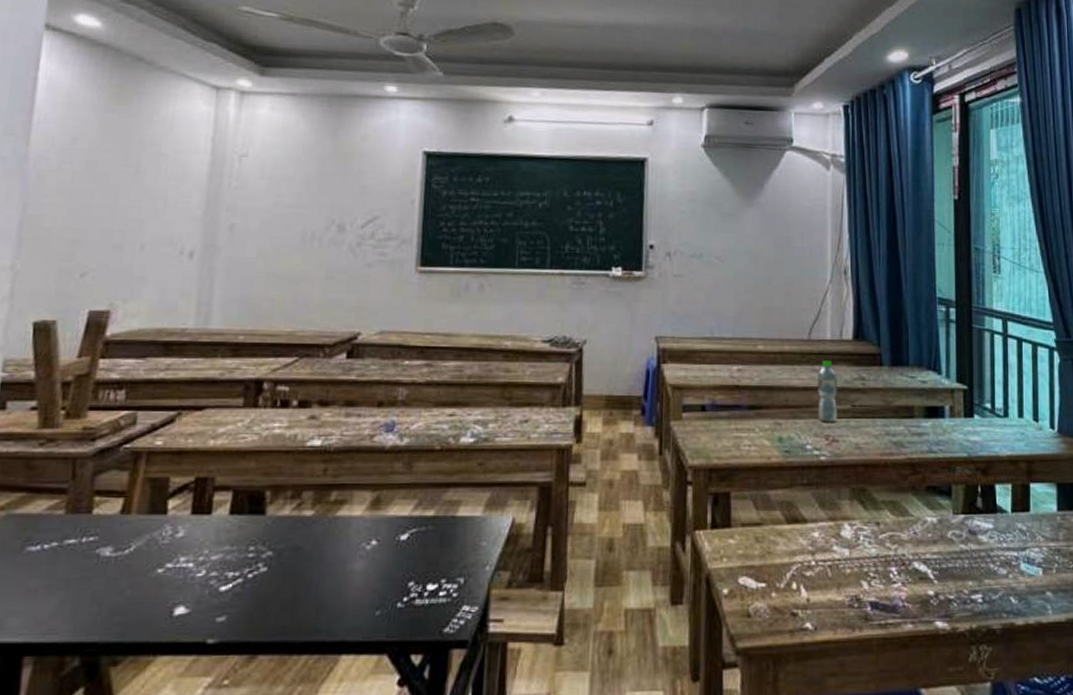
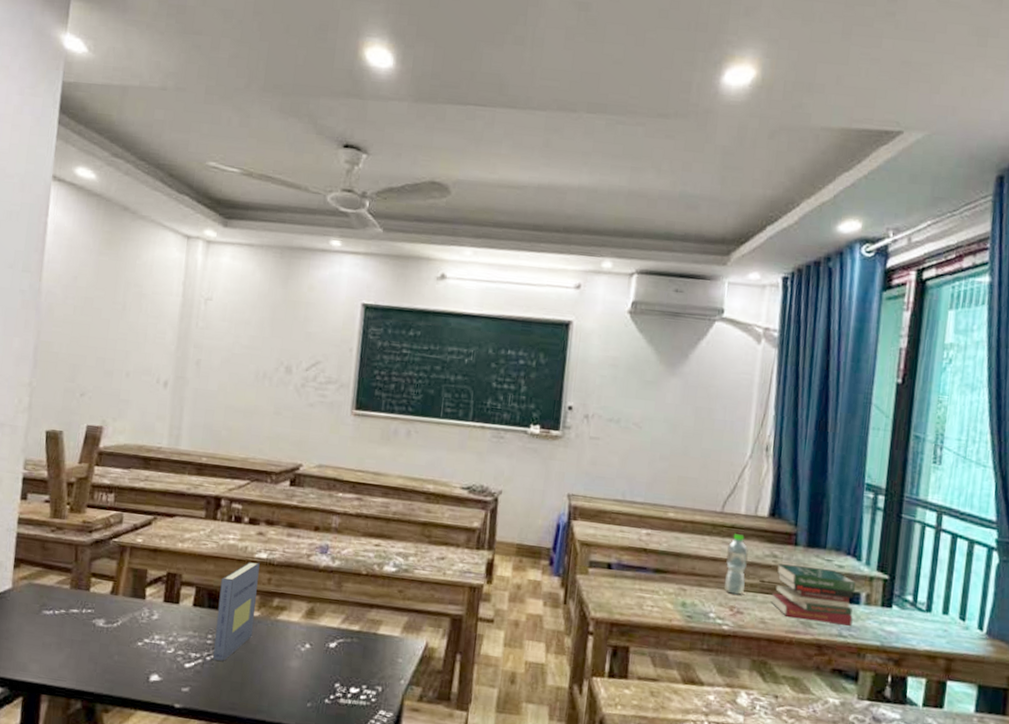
book: none [256,451,313,578] -> present [213,562,260,661]
books: none [863,386,940,440] -> present [770,564,856,626]

